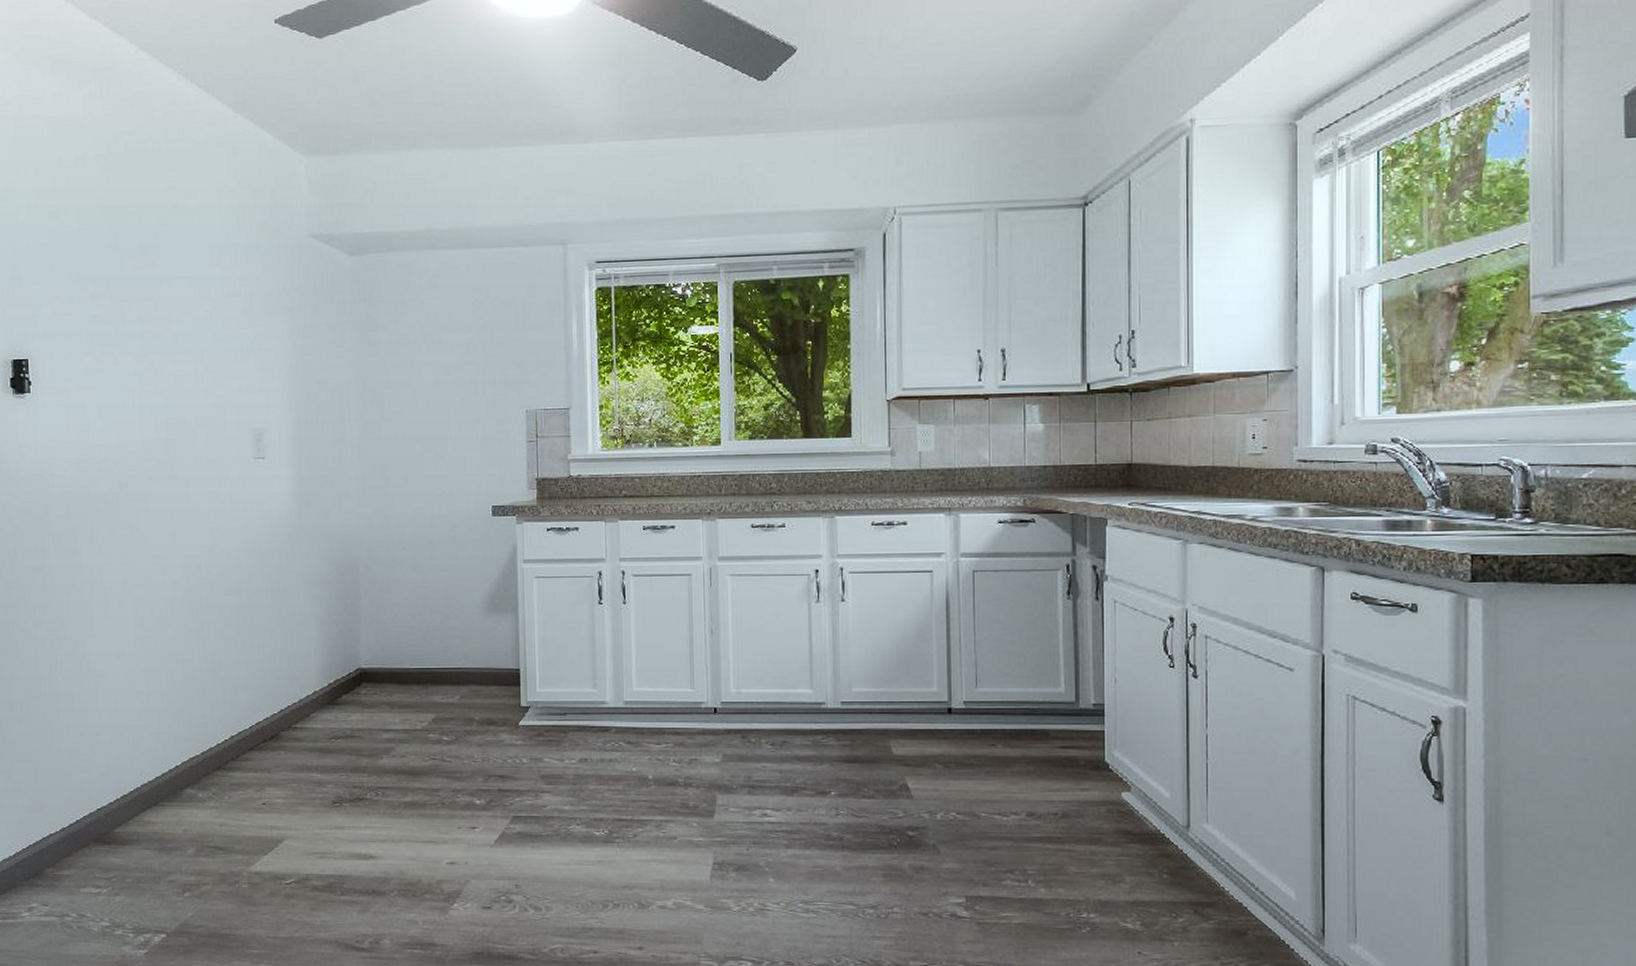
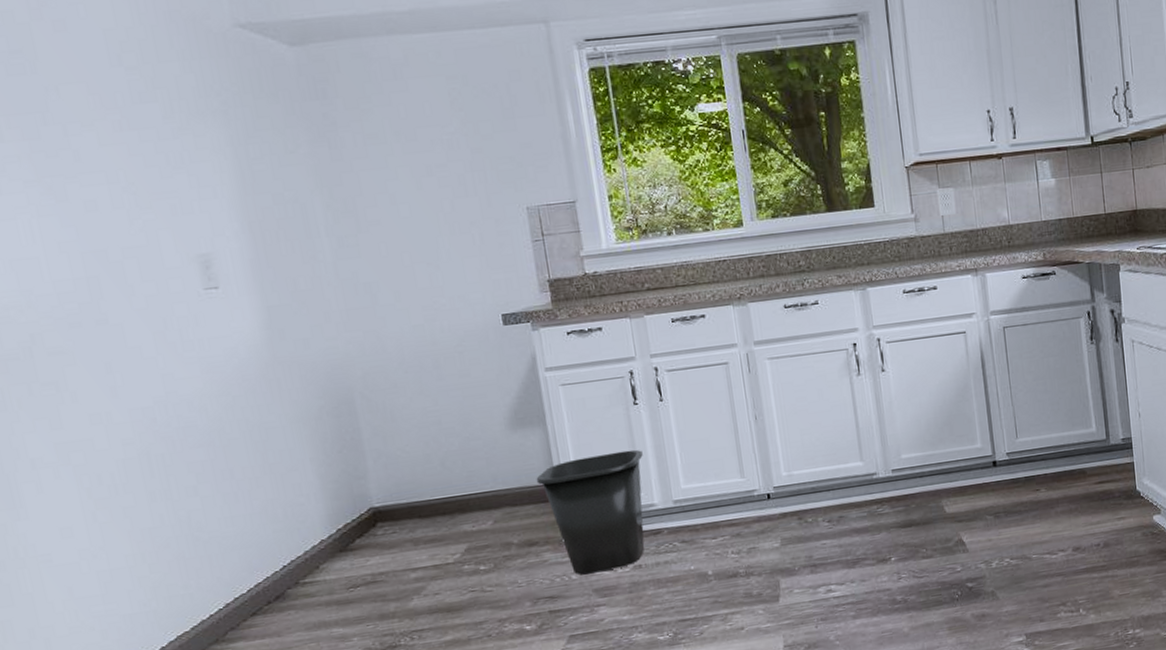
waste bin: none [502,647,601,760] -> present [536,449,645,575]

